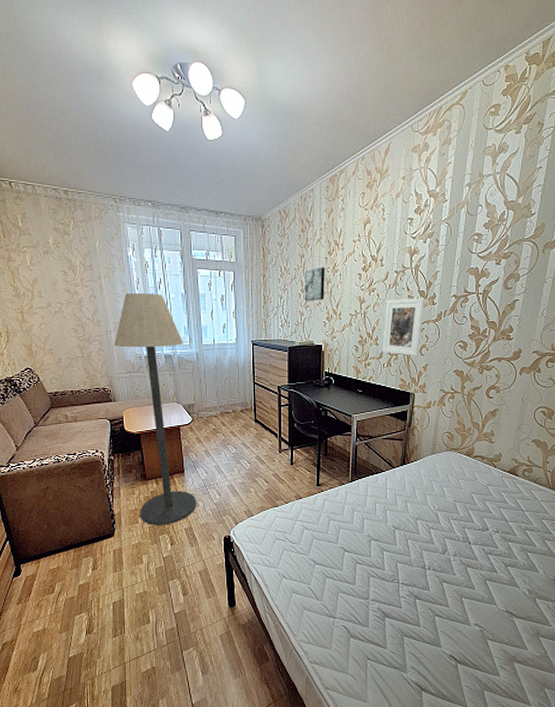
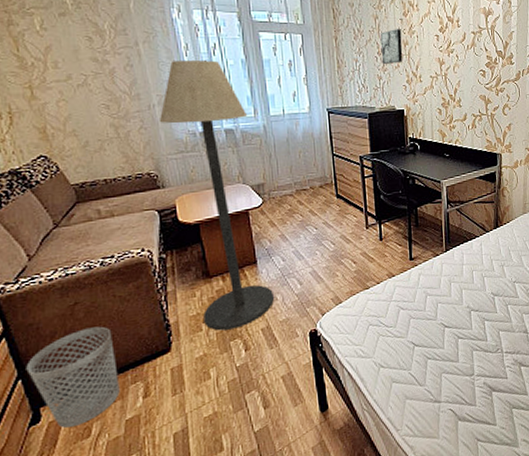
wastebasket: none [12,508,76,583] -> present [26,326,120,428]
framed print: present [382,298,425,356] -> none [465,58,504,116]

